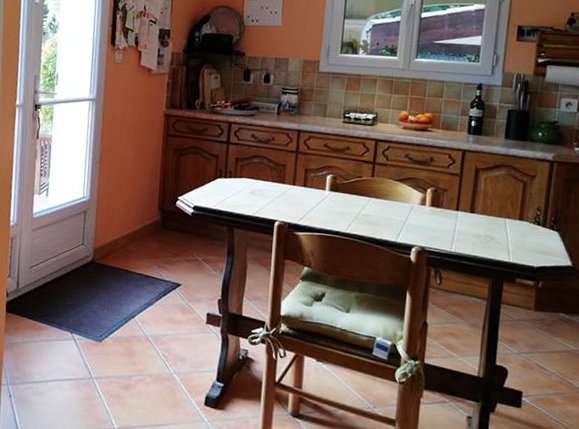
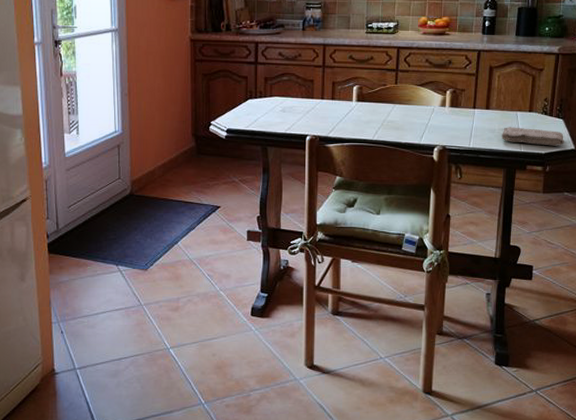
washcloth: none [488,233,560,261] -> present [502,127,564,146]

